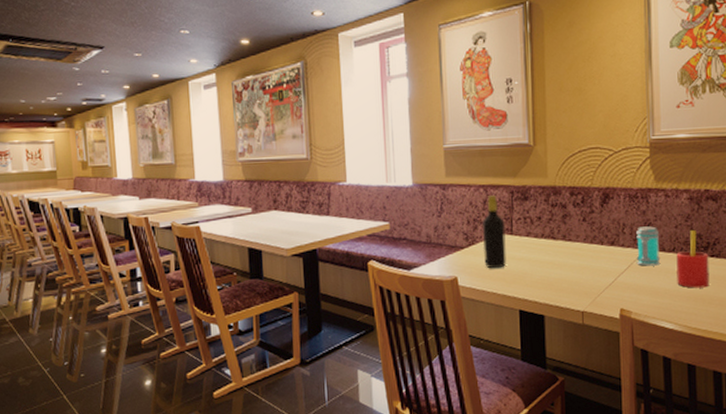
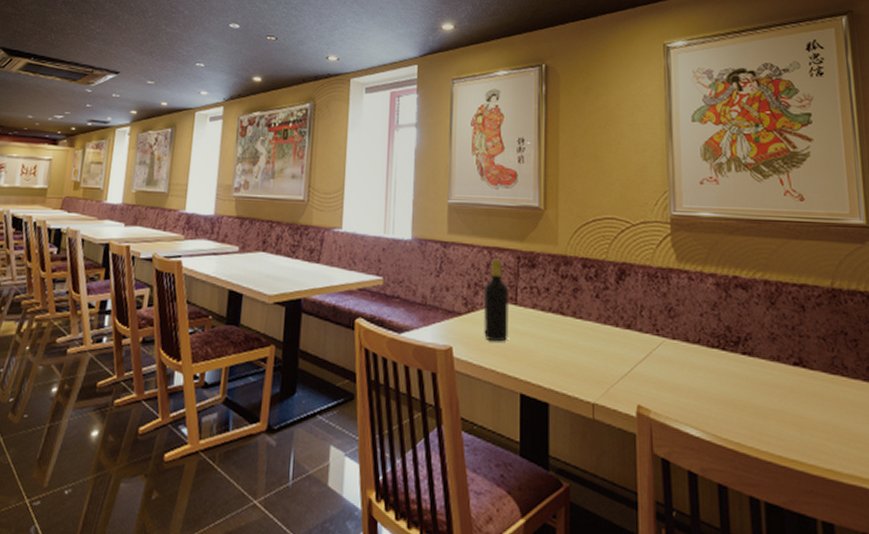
jar: present [636,226,661,266] -> none [656,310,684,358]
straw: present [676,230,710,288] -> none [702,321,742,391]

